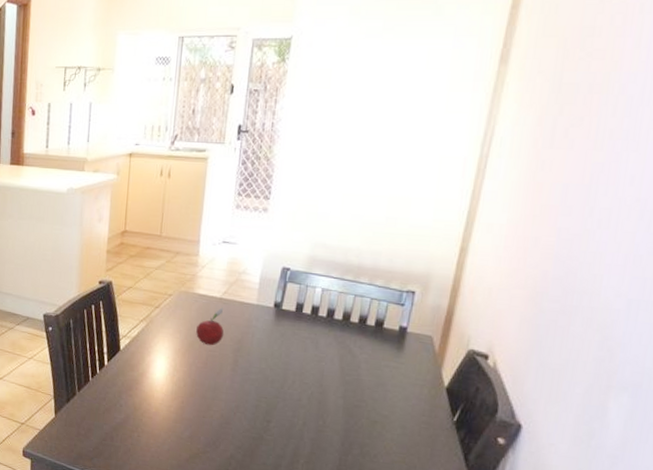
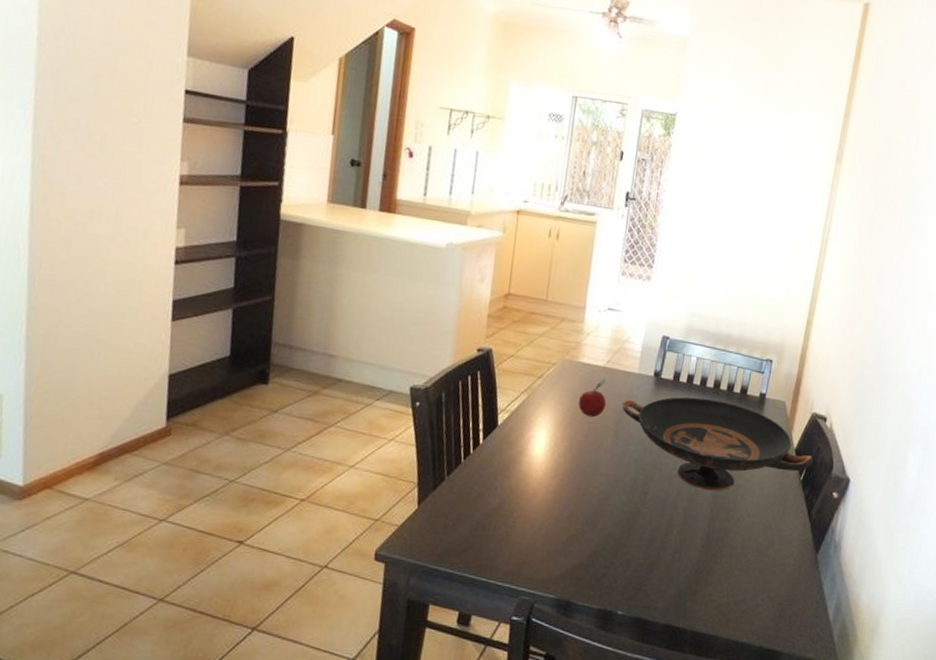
decorative bowl: none [241,328,471,425] -> present [622,397,814,491]

